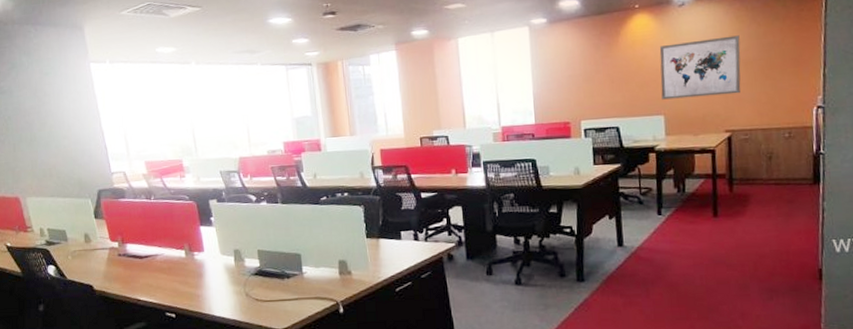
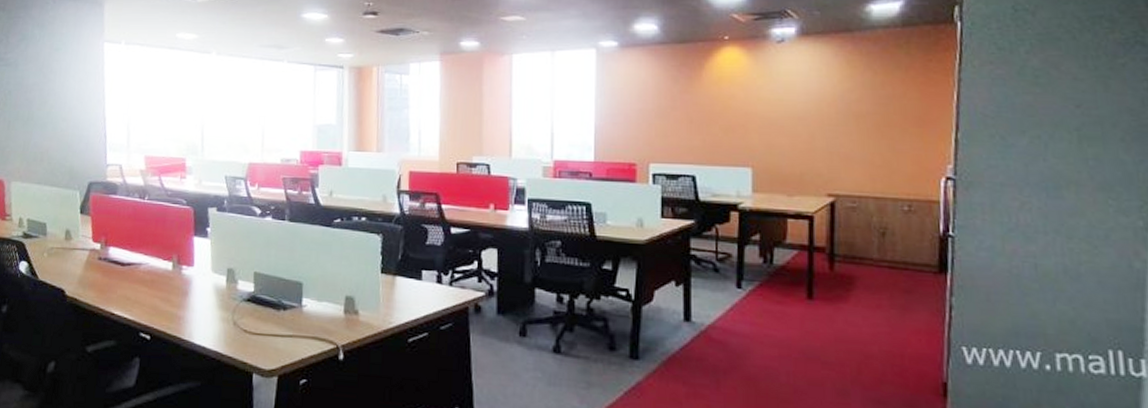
wall art: present [659,35,741,100] -> none [750,82,851,152]

